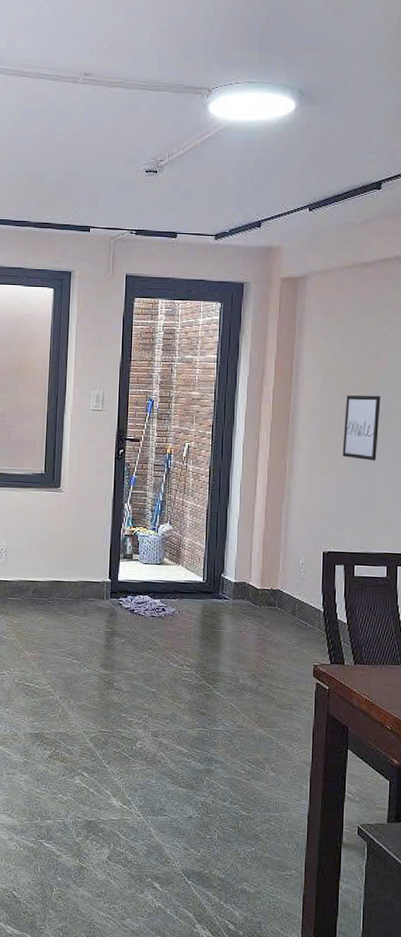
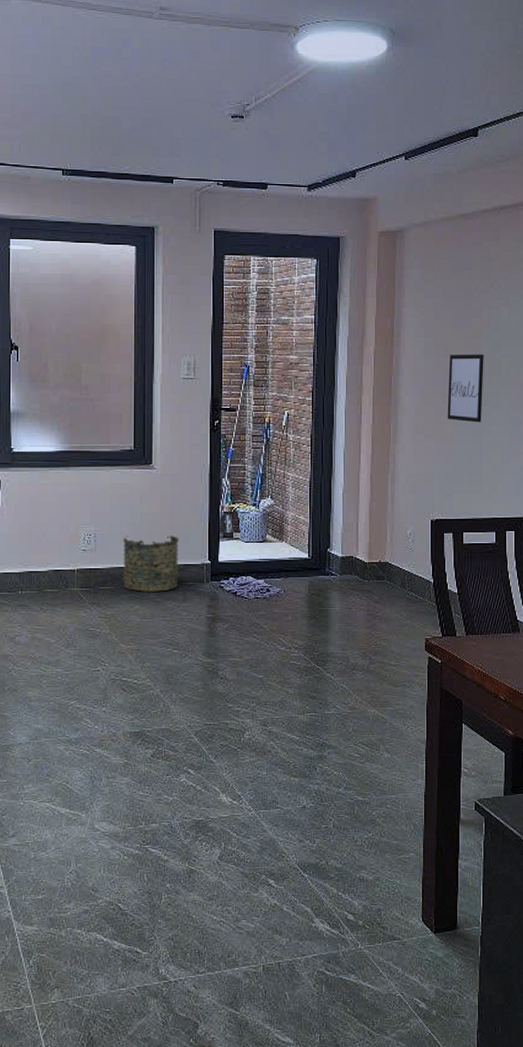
bucket: none [30,552,83,605] -> present [123,535,180,592]

